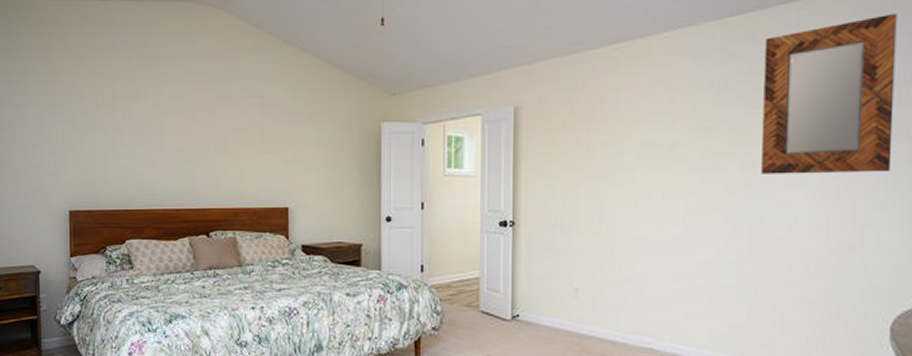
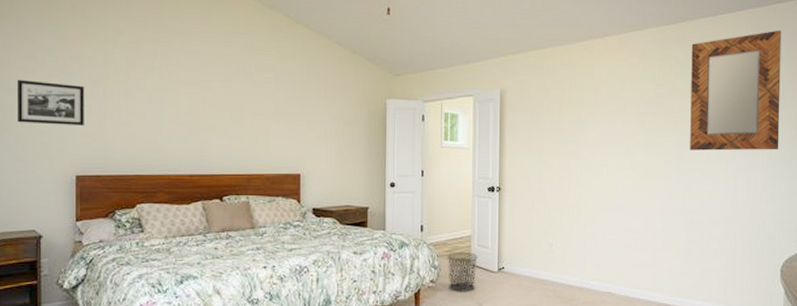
picture frame: none [15,114,76,160] -> present [17,79,85,125]
waste bin: none [451,296,488,342] -> present [447,252,478,292]

